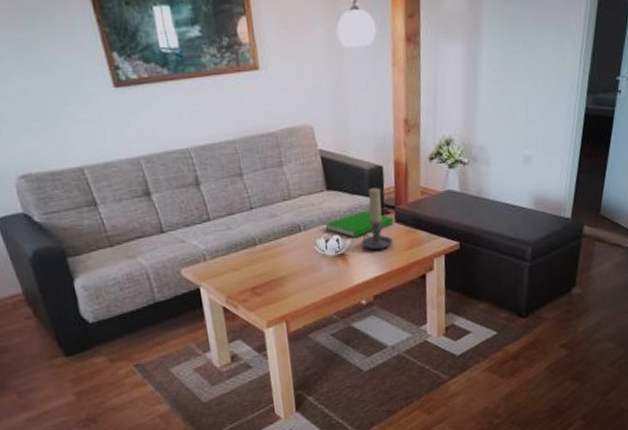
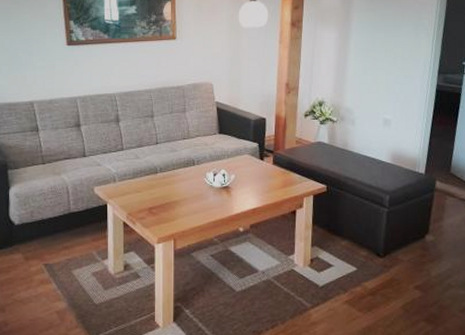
book: present [325,210,394,238] -> none [215,152,272,174]
candle holder: present [360,187,394,250] -> none [243,135,271,186]

